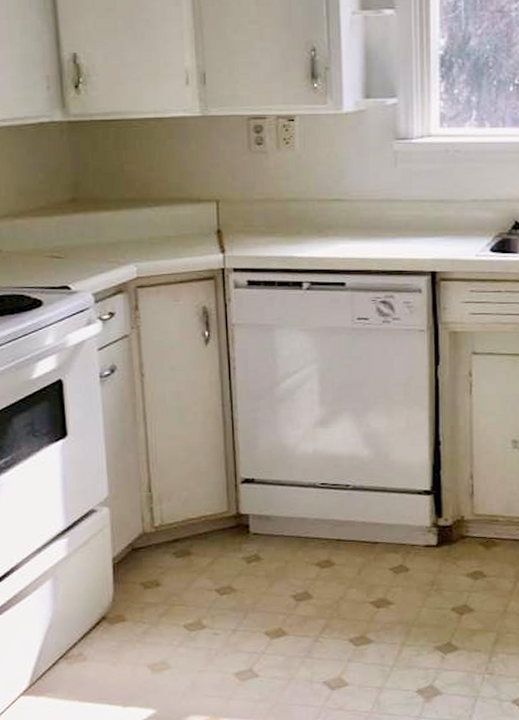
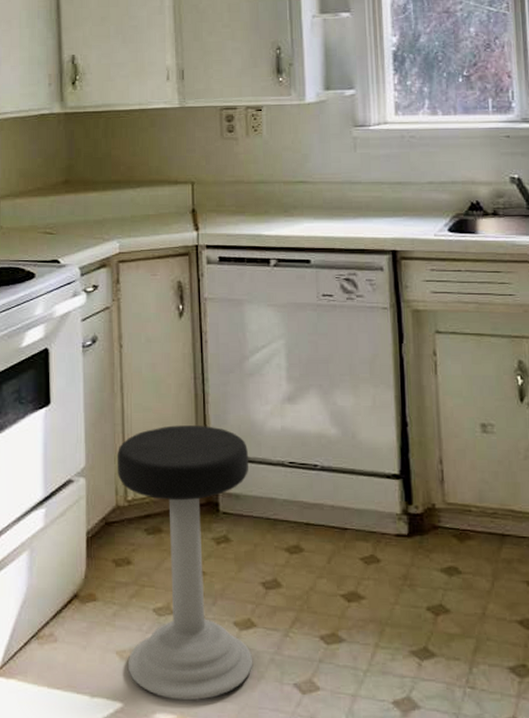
stool: none [141,452,284,704] -> present [117,425,253,701]

